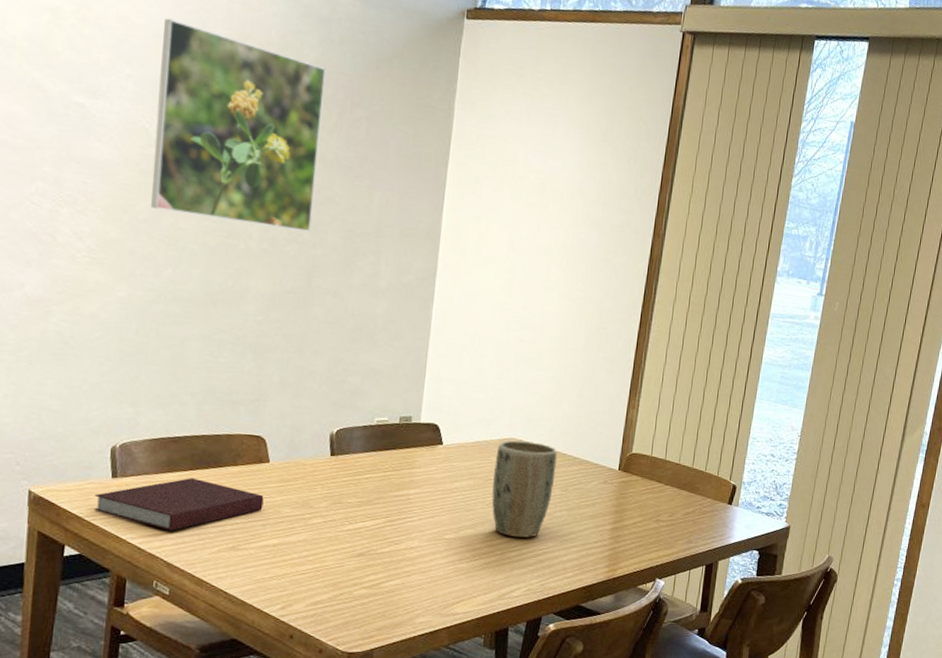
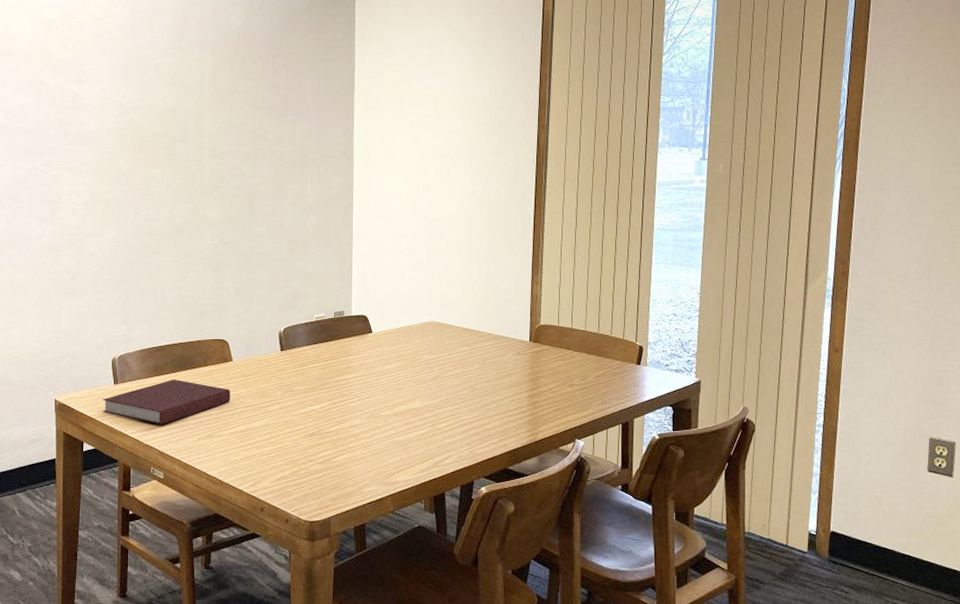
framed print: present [151,18,326,232] -> none [127,13,250,166]
plant pot: present [491,440,558,538] -> none [419,323,473,410]

